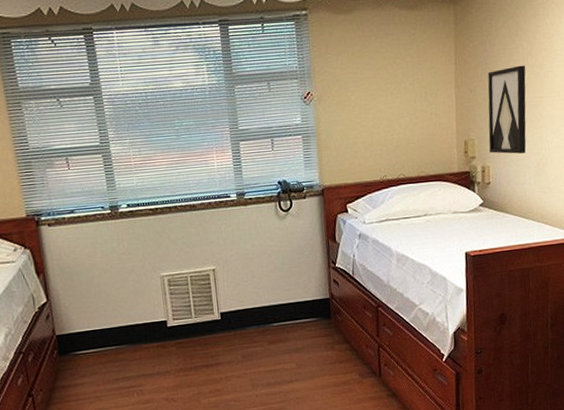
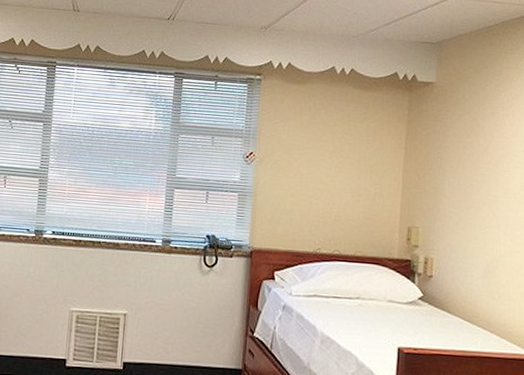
wall art: present [488,65,526,154] -> none [434,160,480,251]

